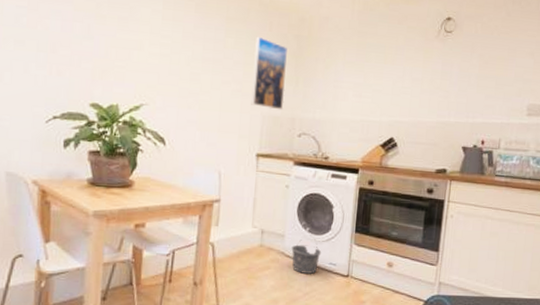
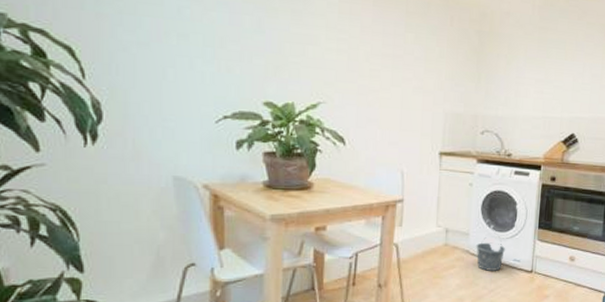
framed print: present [251,36,287,110] -> none [433,31,469,107]

